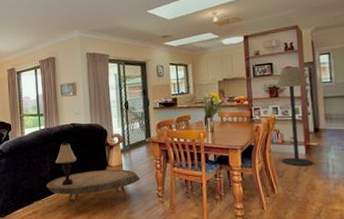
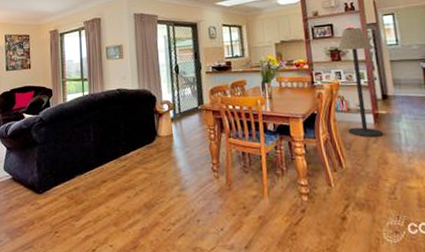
coffee table: present [45,169,140,210] -> none [88,140,193,186]
lamp: present [55,141,77,185] -> none [99,109,123,158]

